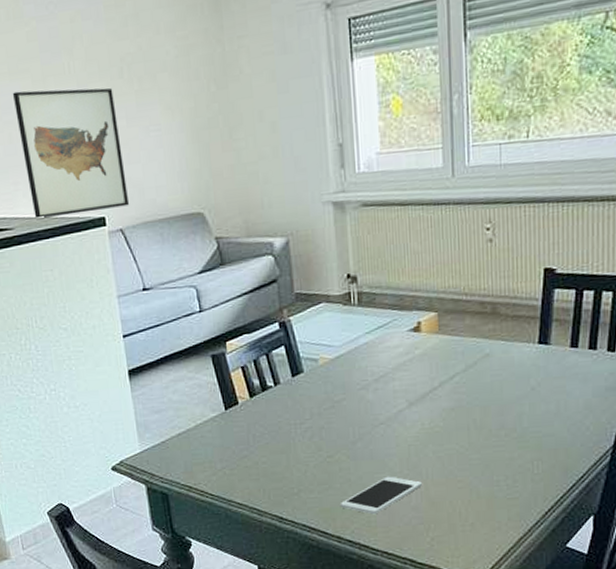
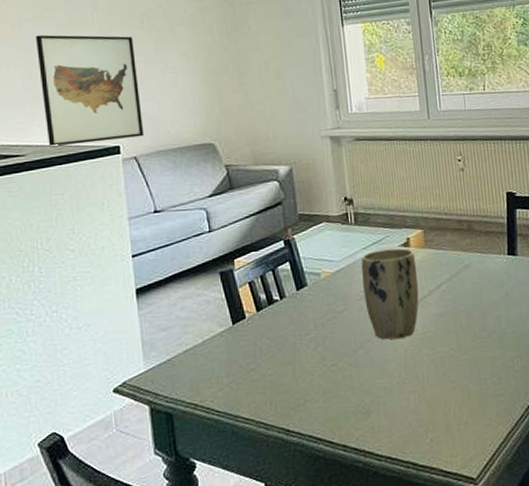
cell phone: present [340,476,422,515] -> none [344,380,419,420]
plant pot: none [363,333,429,433] -> present [361,248,419,340]

